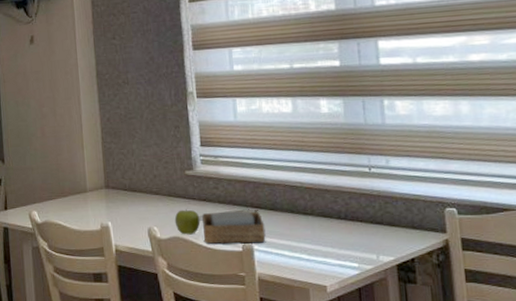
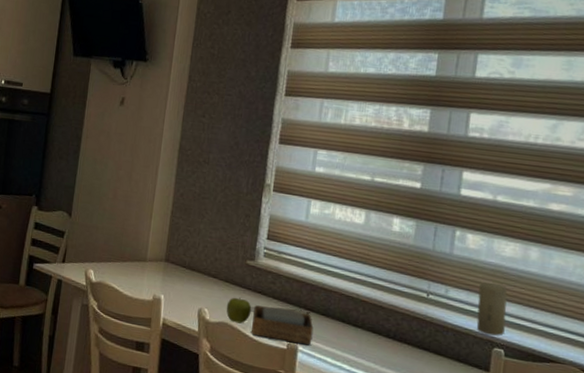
candle: none [418,144,453,198] -> present [476,282,508,337]

